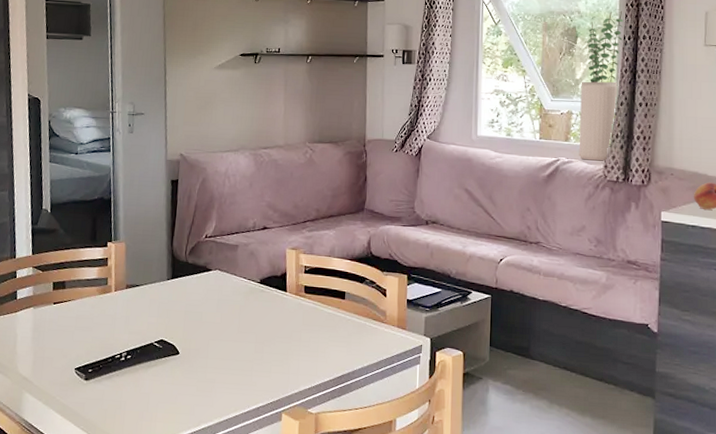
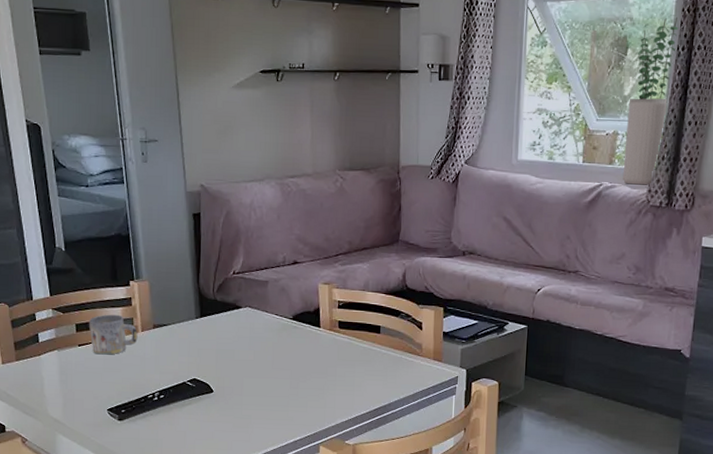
mug: none [65,273,111,314] -> present [89,314,138,355]

